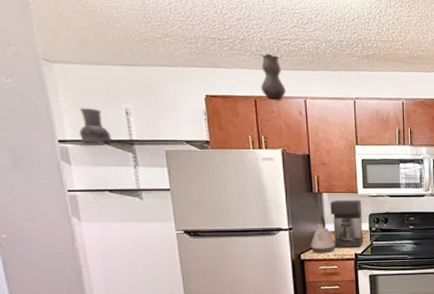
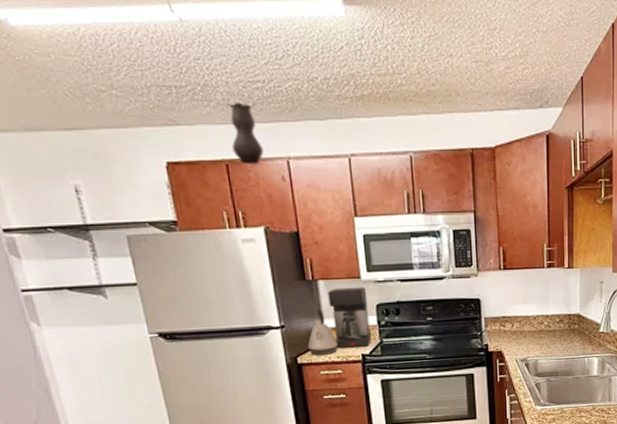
vase: present [79,108,113,146] -> none [21,187,65,233]

